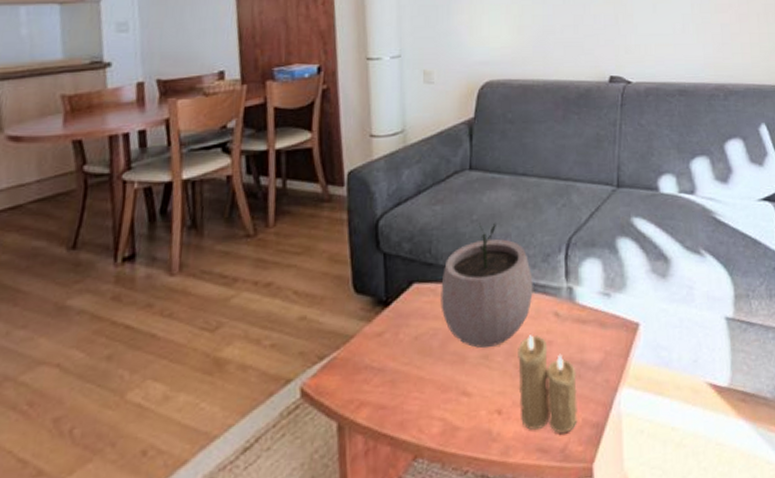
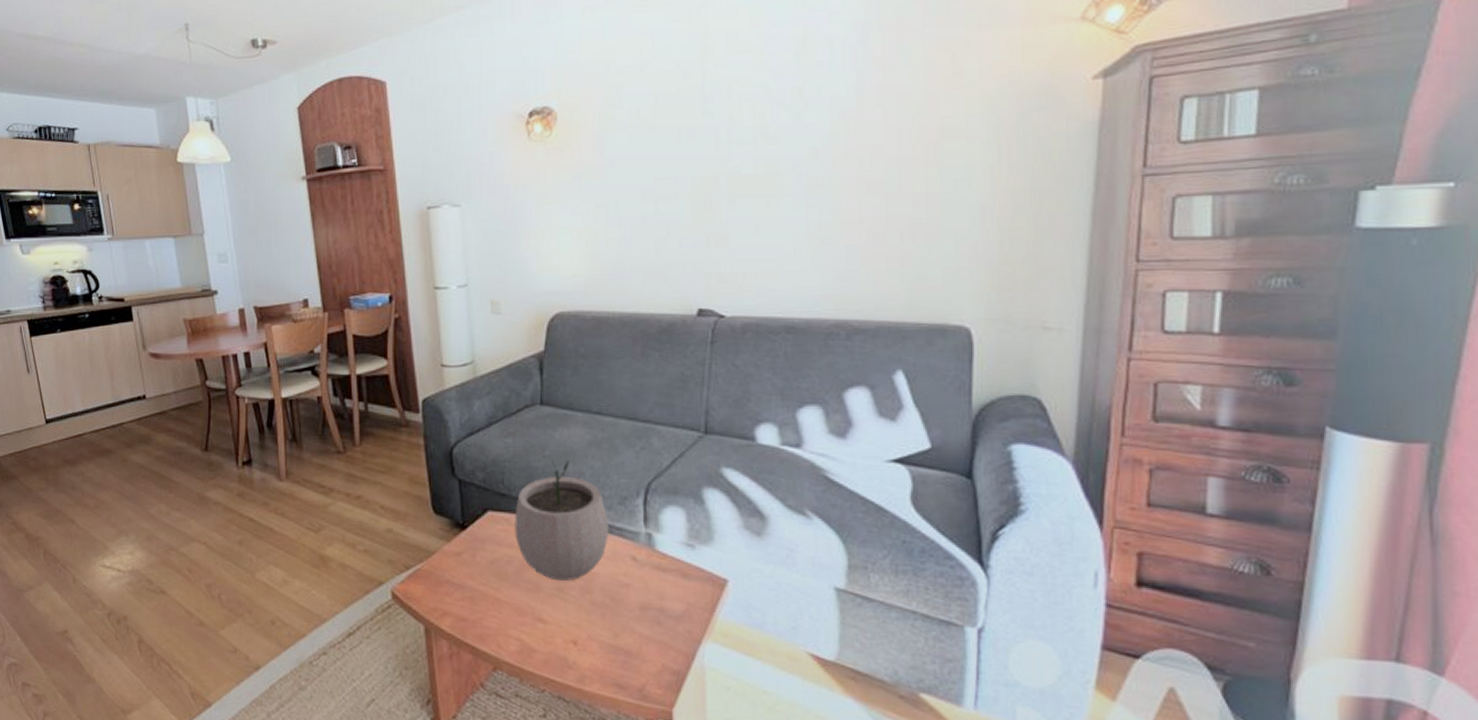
candle: present [518,335,579,434] -> none [593,575,658,675]

